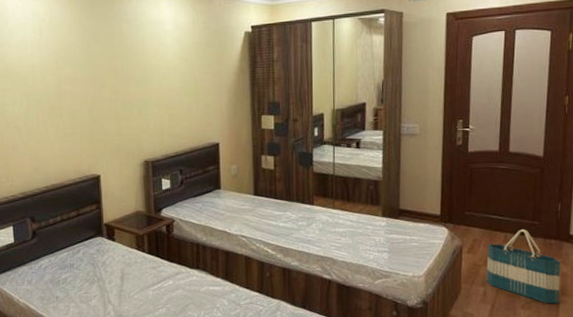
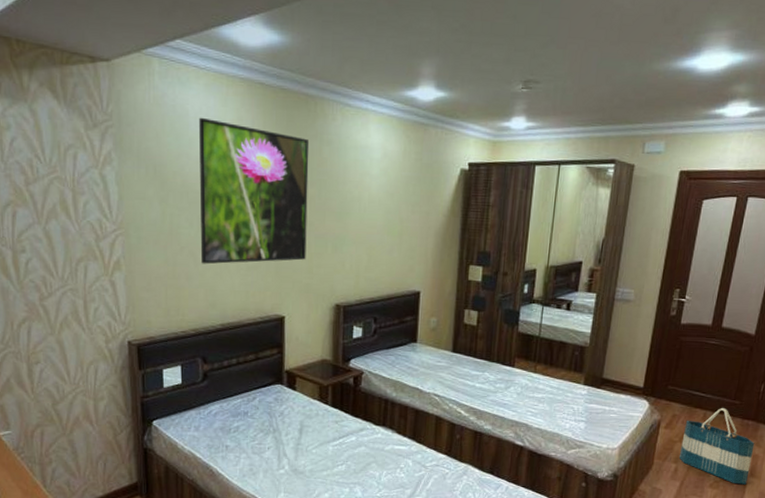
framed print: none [16,11,115,135] -> present [198,117,309,264]

